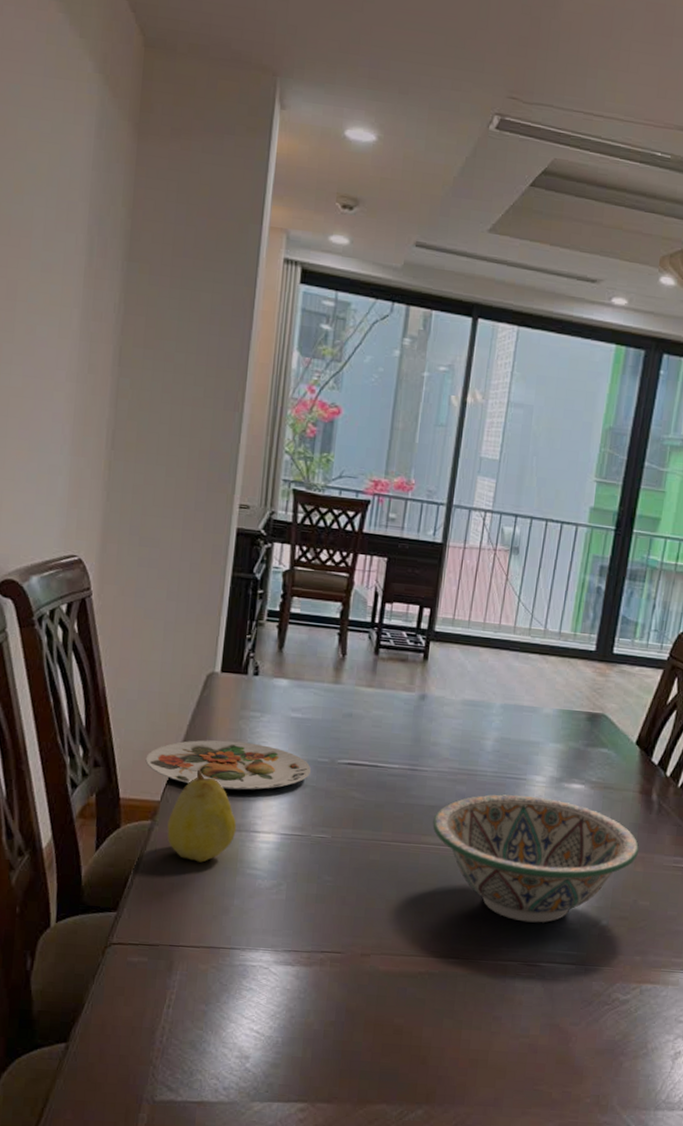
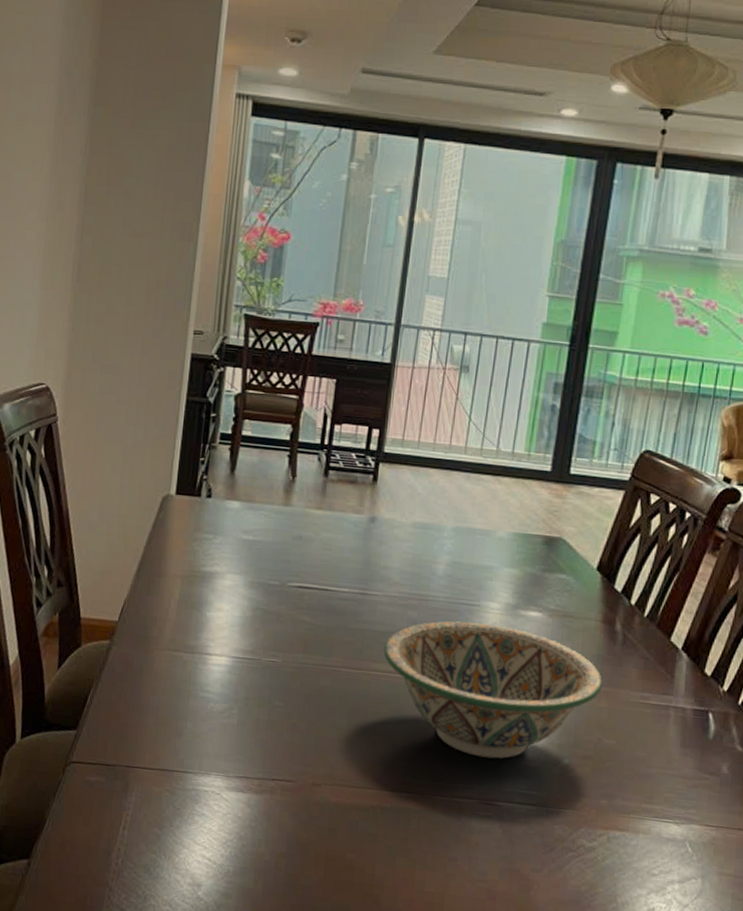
plate: present [145,740,311,790] -> none [104,561,262,612]
fruit: present [167,769,237,863] -> none [124,590,190,684]

